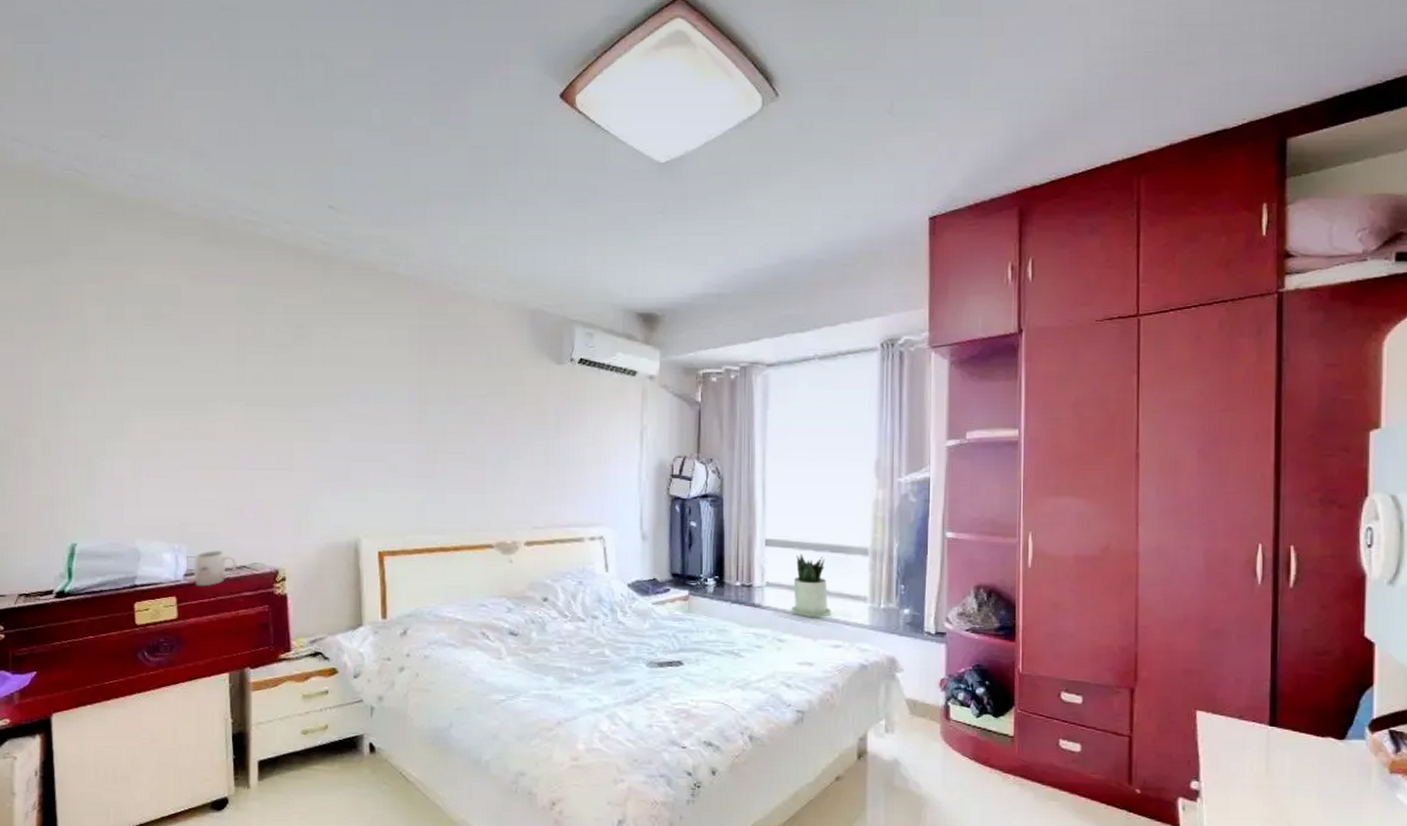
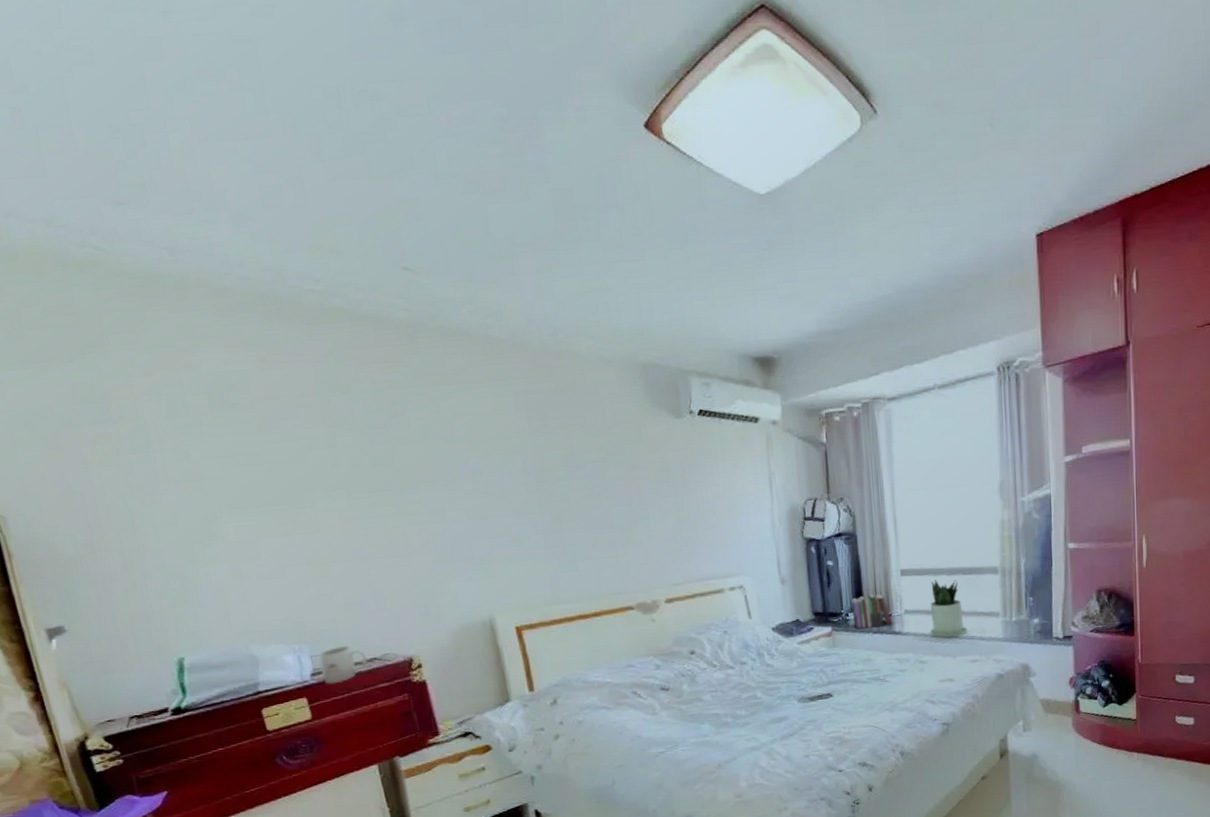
books: none [711,560,752,597] -> present [851,593,892,629]

